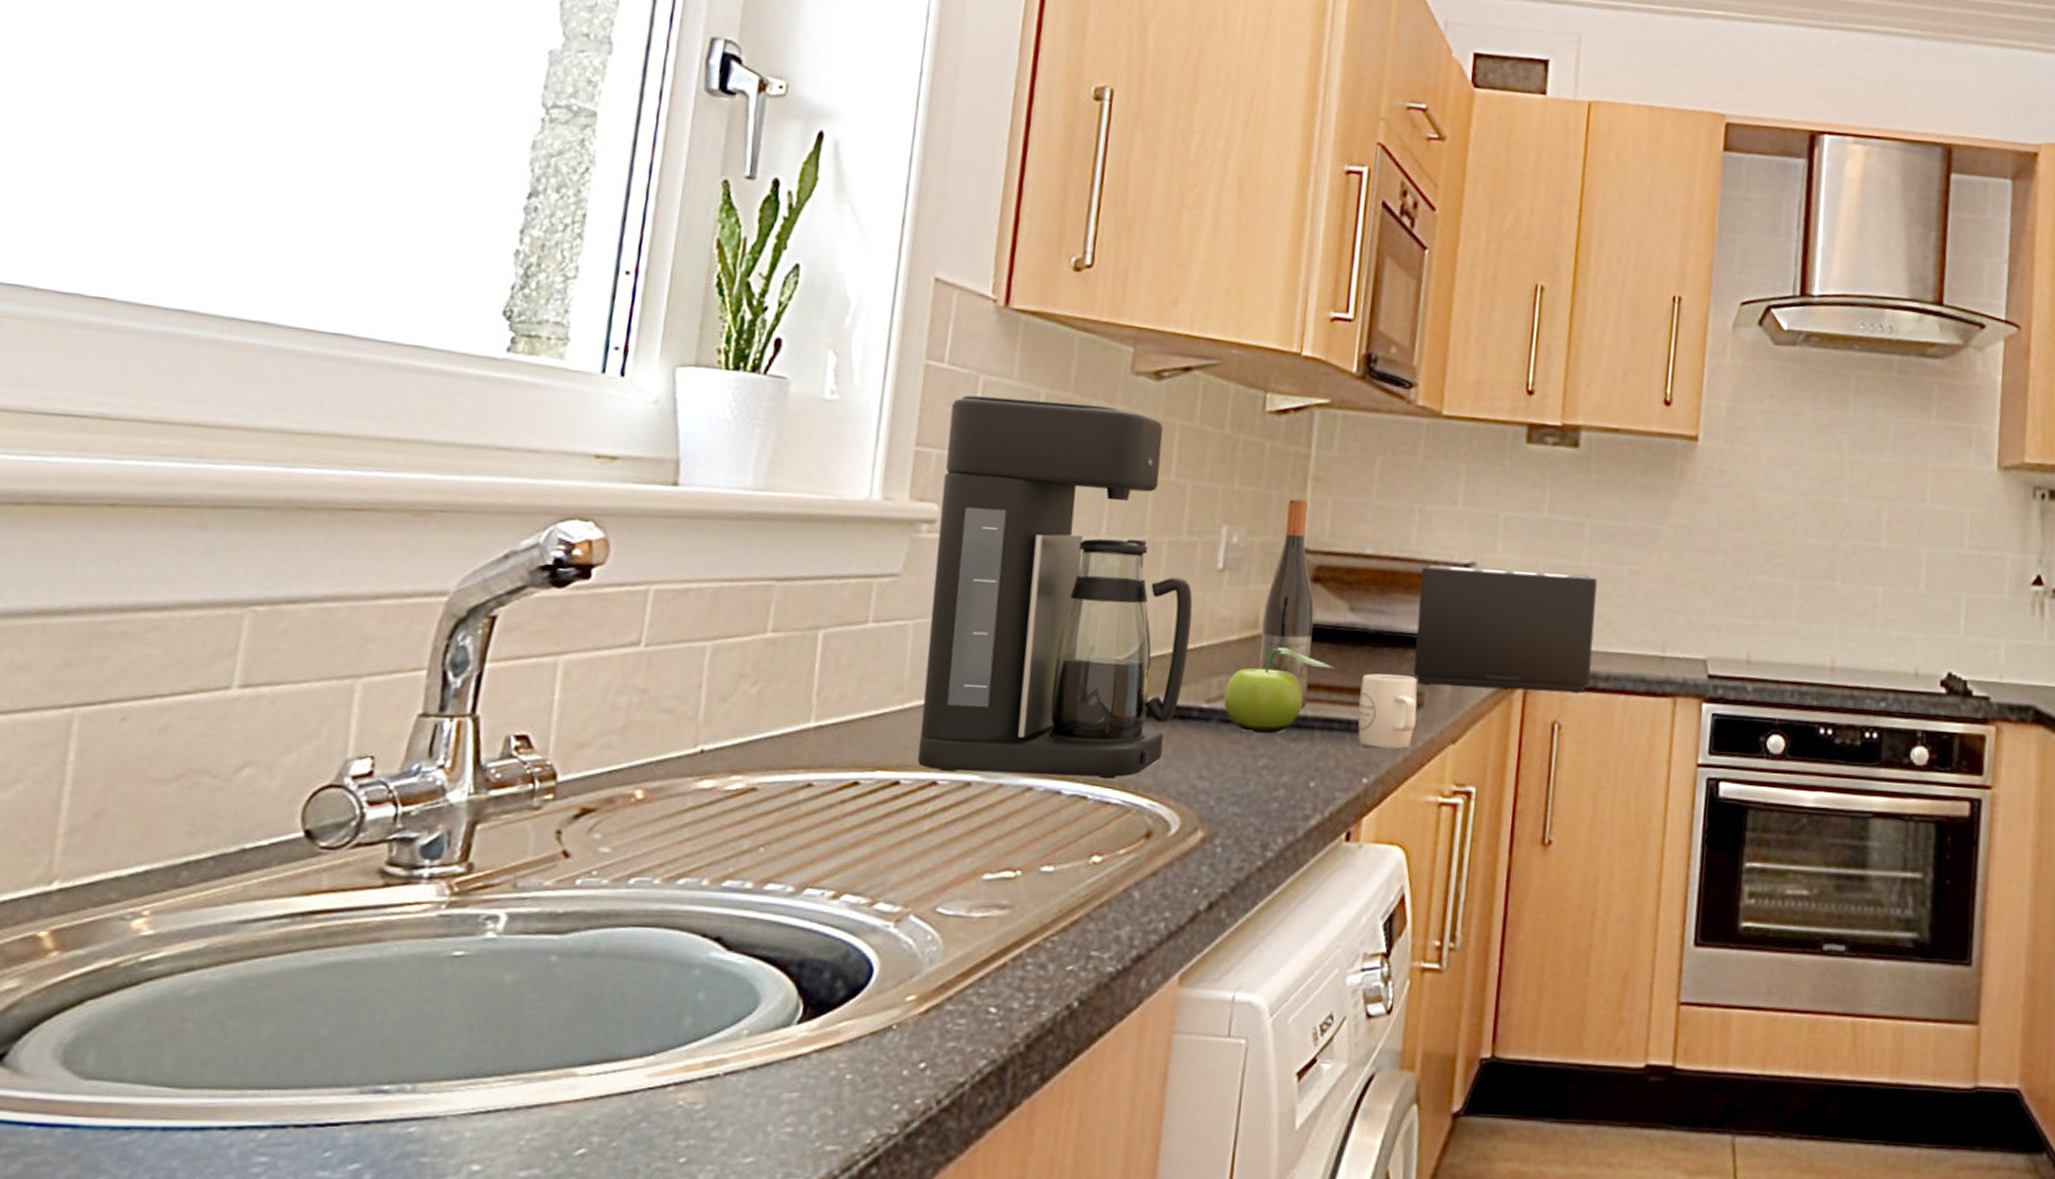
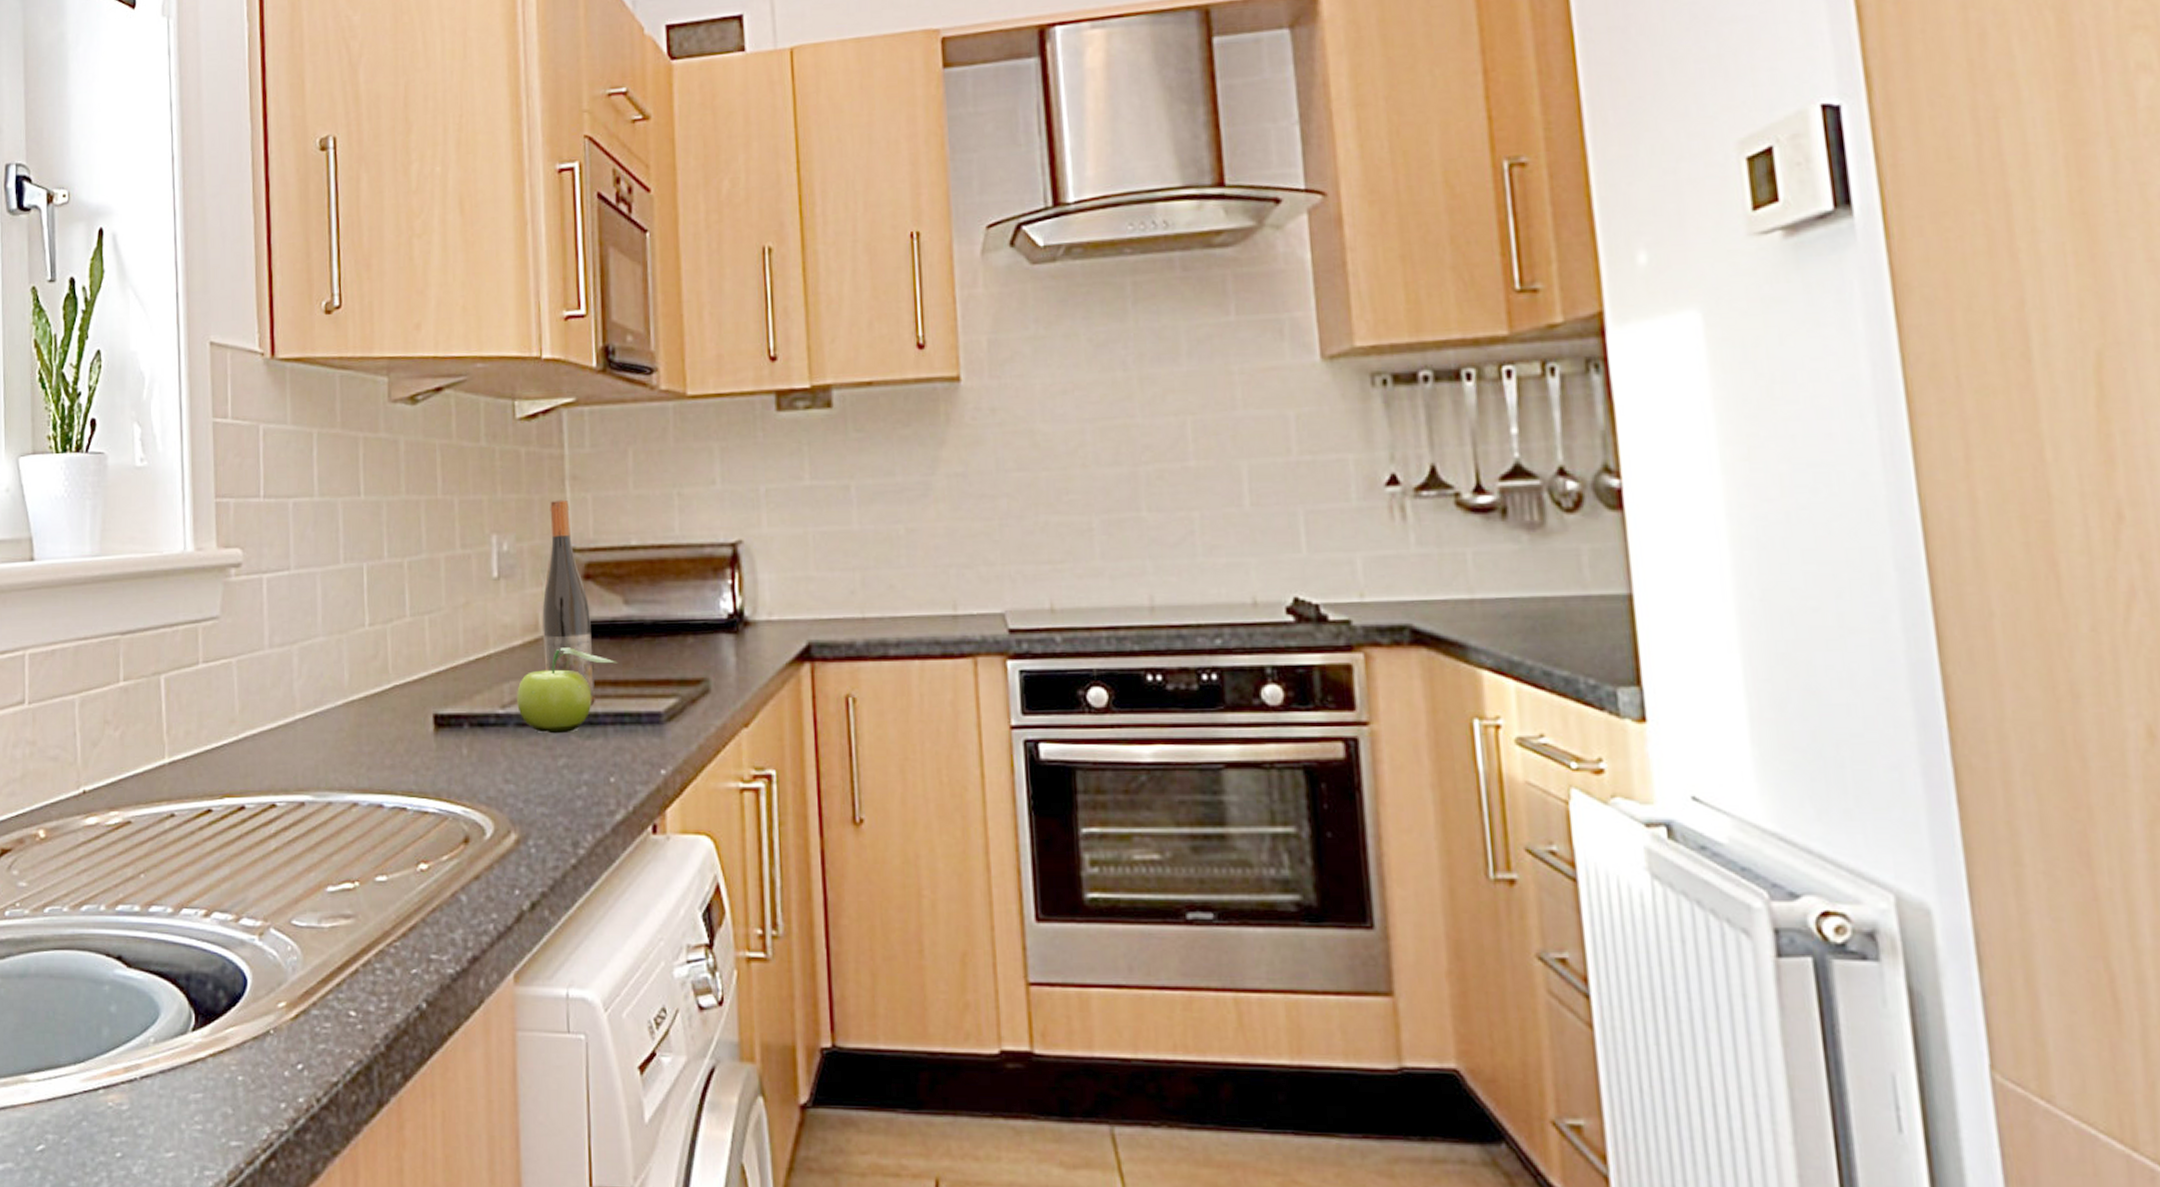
coffee maker: present [917,395,1193,780] -> none [239,436,478,795]
mug: present [1357,673,1418,750] -> none [645,663,705,739]
toaster: present [1413,564,1597,694] -> none [688,539,879,671]

